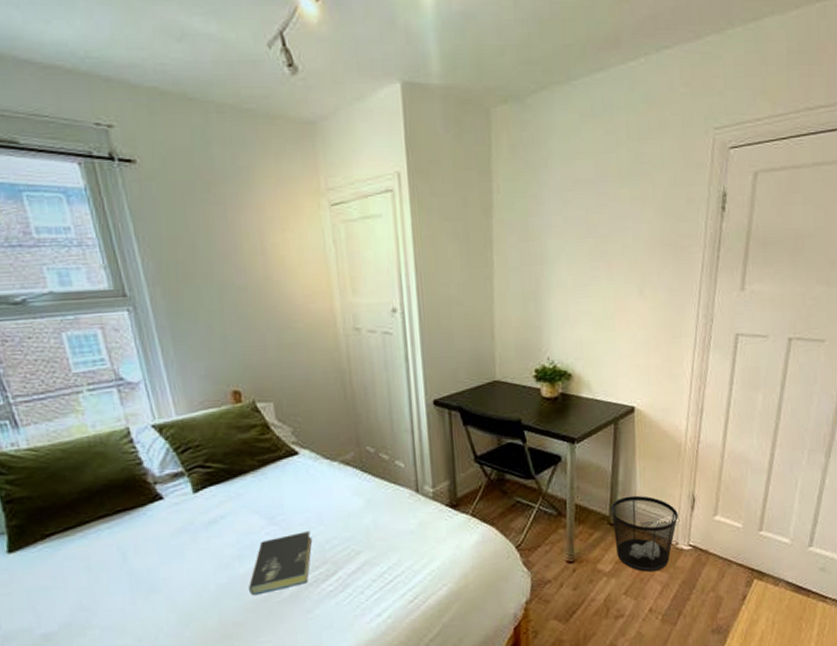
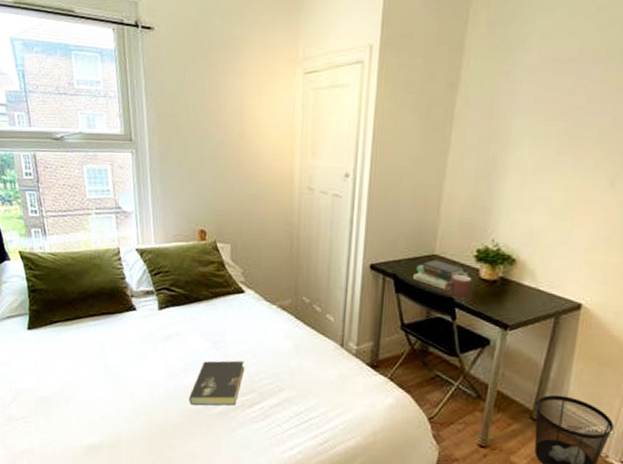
books: none [479,386,531,415] -> present [413,260,468,290]
mug: none [510,396,536,422] -> present [443,273,472,300]

